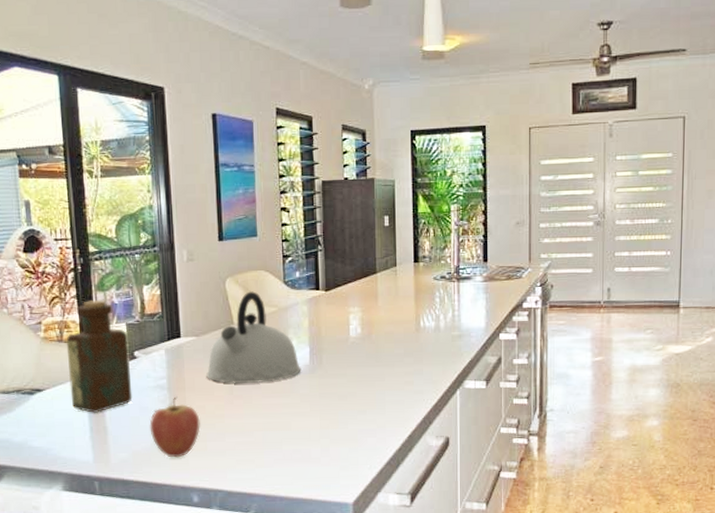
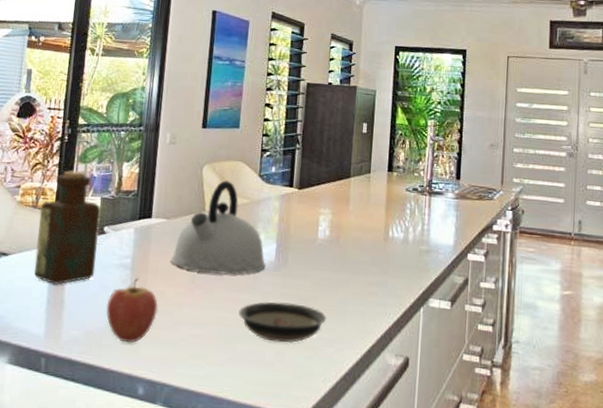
saucer: none [280,401,366,439] -> present [239,301,326,344]

